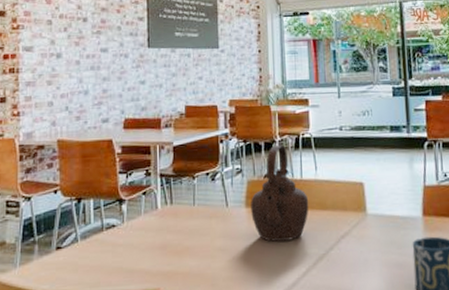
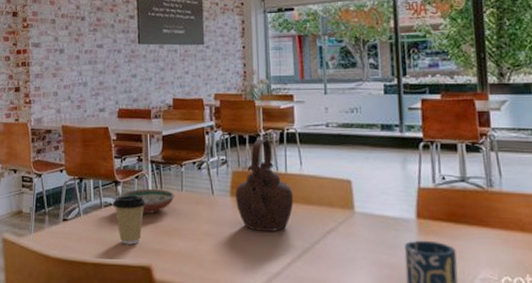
coffee cup: none [116,213,154,270] -> present [112,195,146,245]
decorative bowl: none [123,204,187,233] -> present [118,188,175,213]

